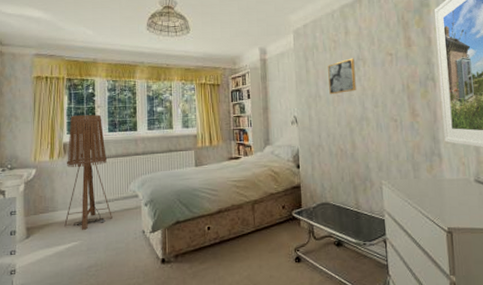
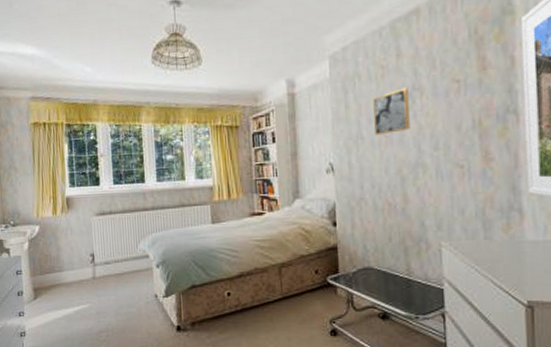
floor lamp: present [64,114,112,230] -> none [70,164,122,292]

